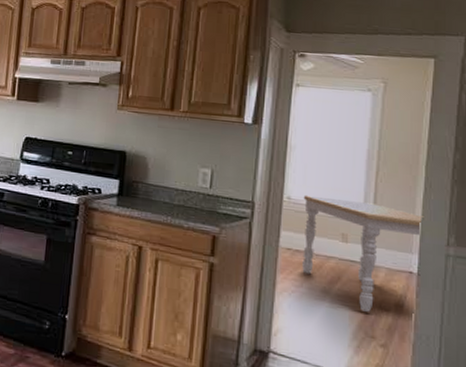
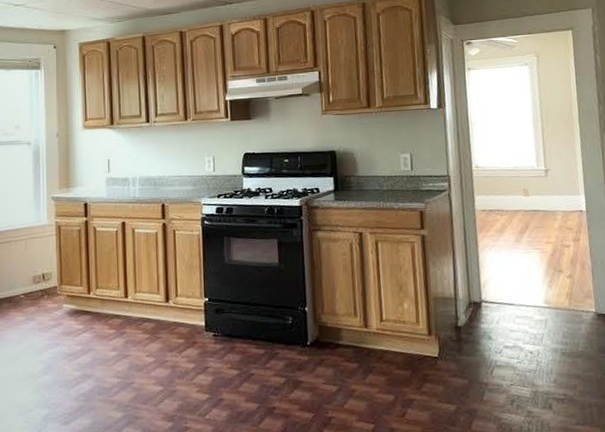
dining table: present [302,194,424,312] -> none [488,159,584,251]

